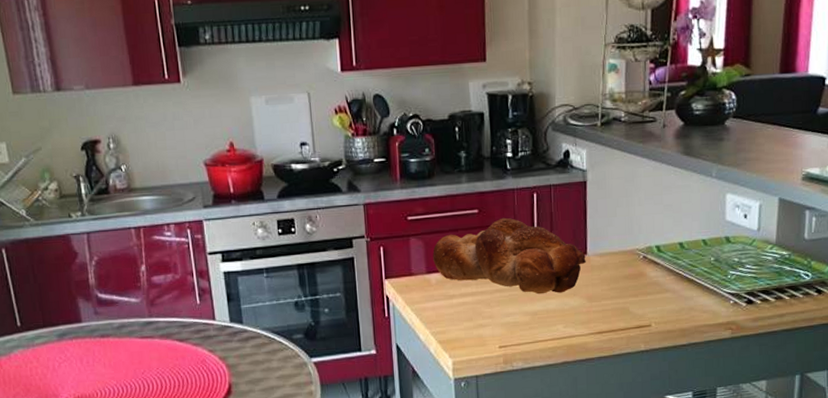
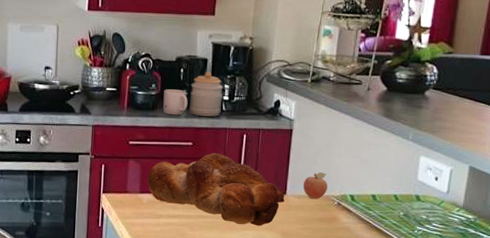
mug: none [438,151,468,182] -> present [162,89,188,116]
jar: none [469,126,506,179] -> present [189,71,224,117]
fruit: none [604,225,631,256] -> present [303,172,328,200]

